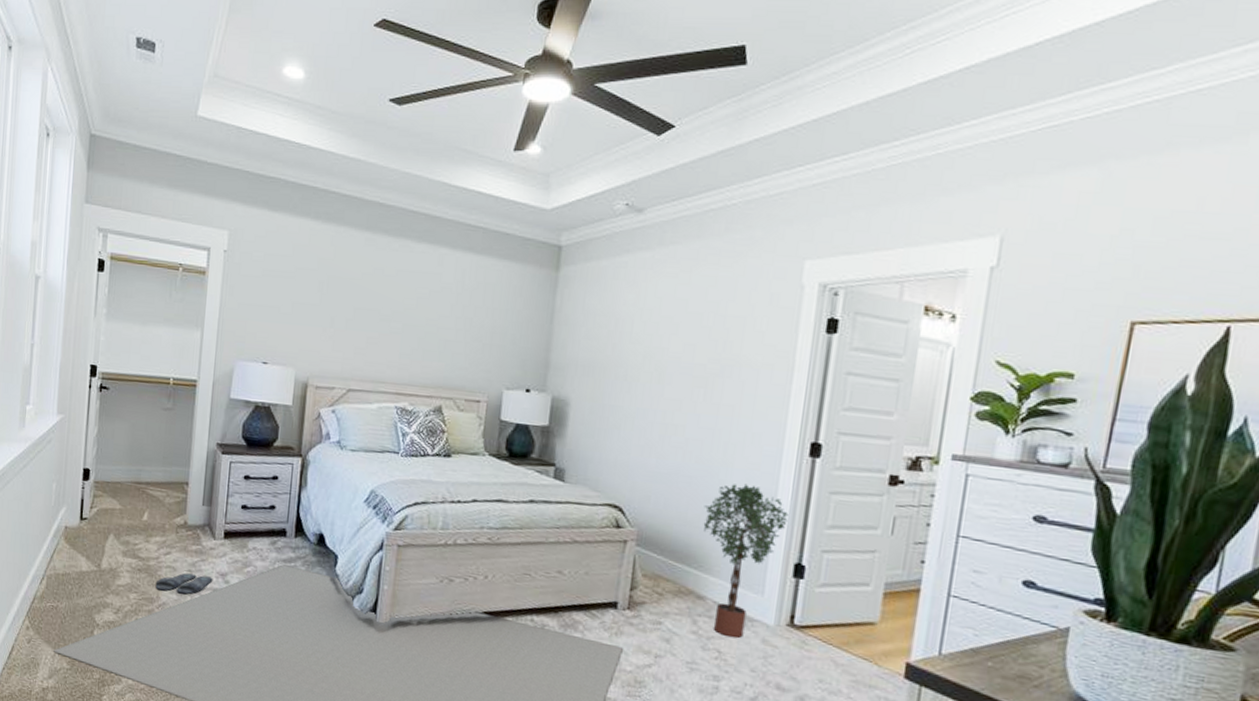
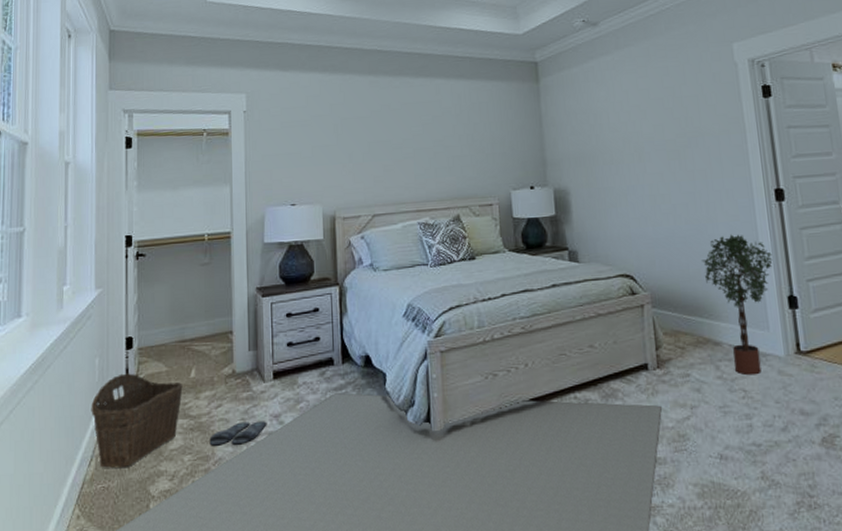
wicker basket: none [45,502,135,593] -> present [91,373,183,469]

